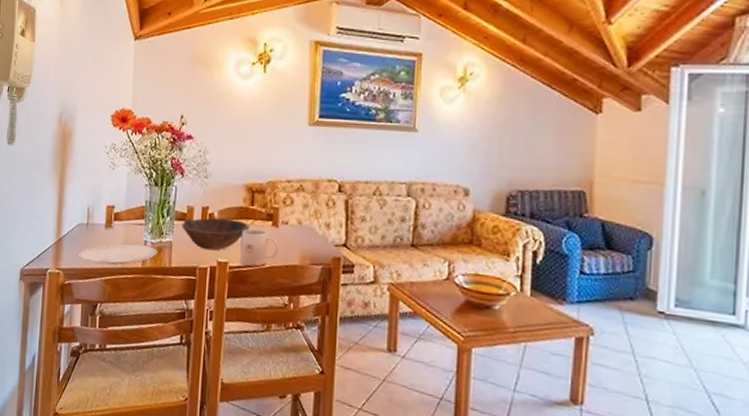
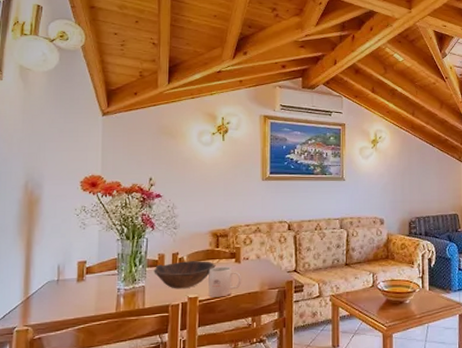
plate: present [79,243,157,265] -> none [50,292,131,315]

